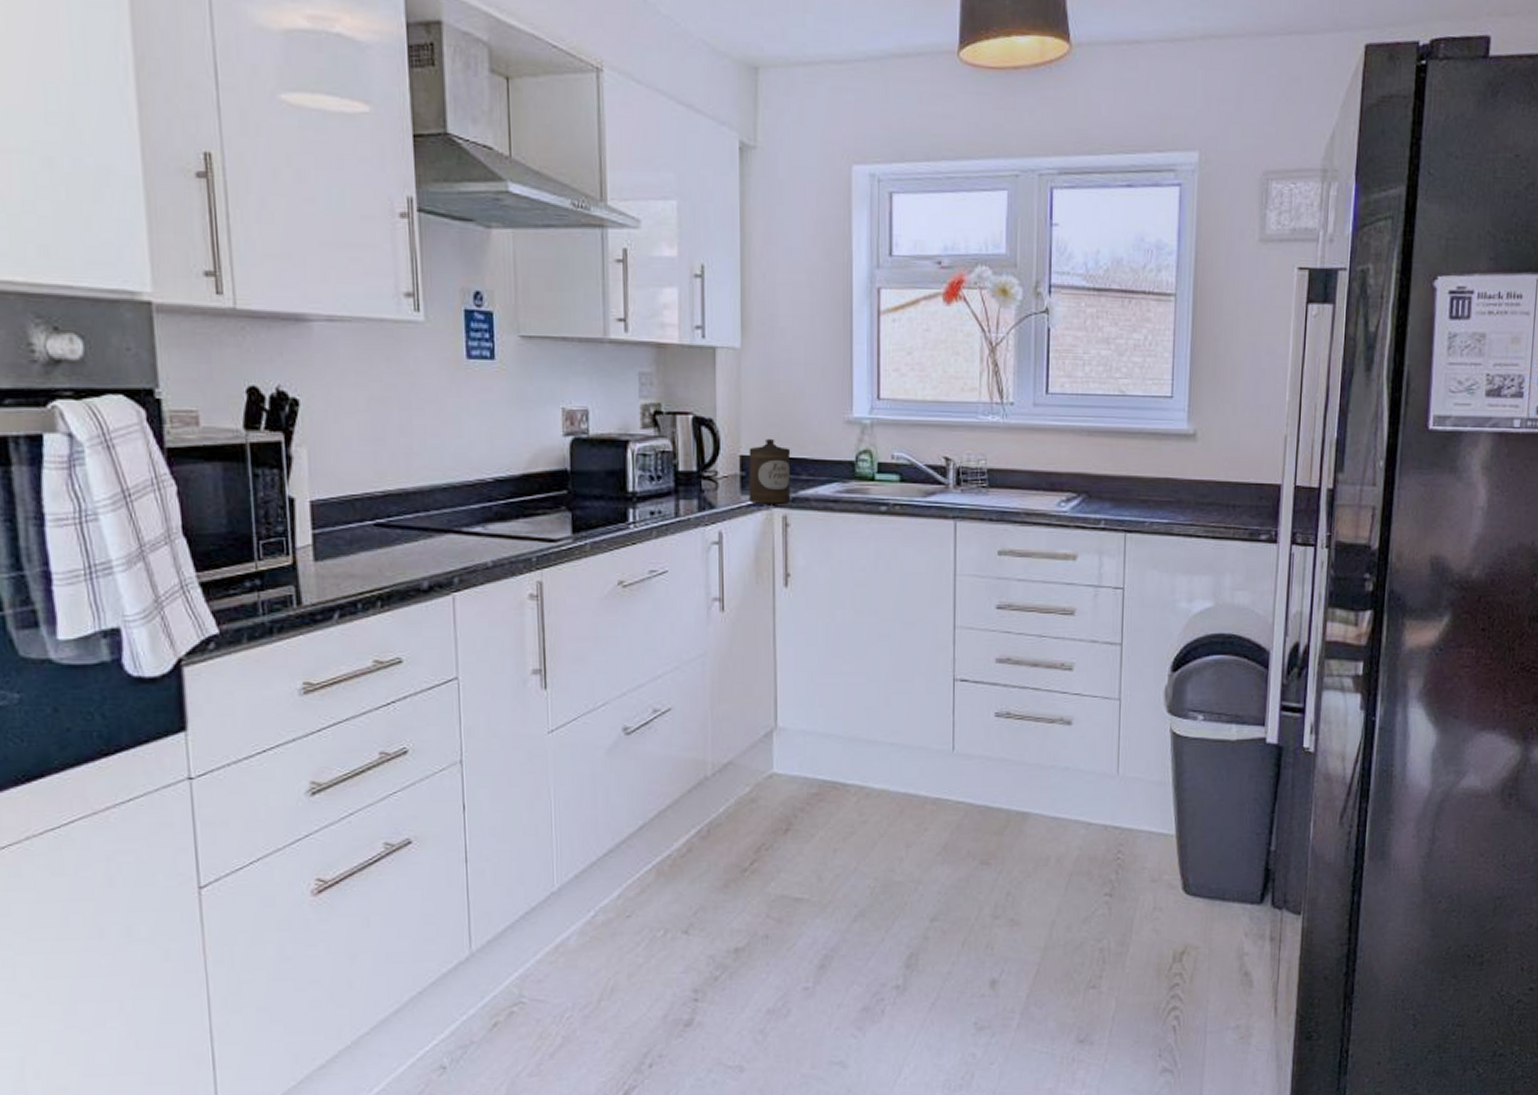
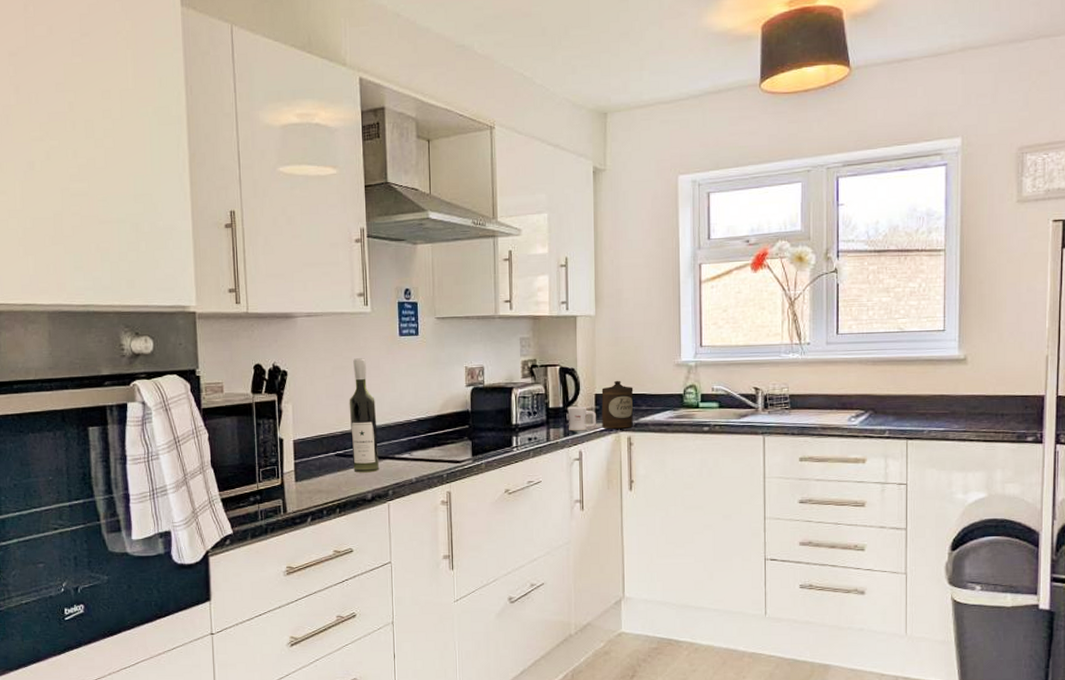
bottle: none [393,387,440,552] -> present [349,358,380,473]
mug: none [703,471,741,505] -> present [567,406,596,432]

